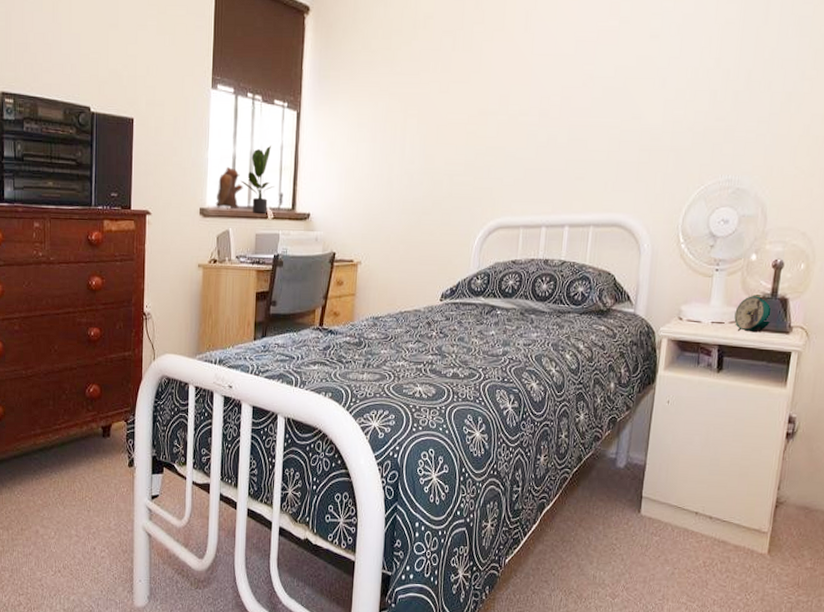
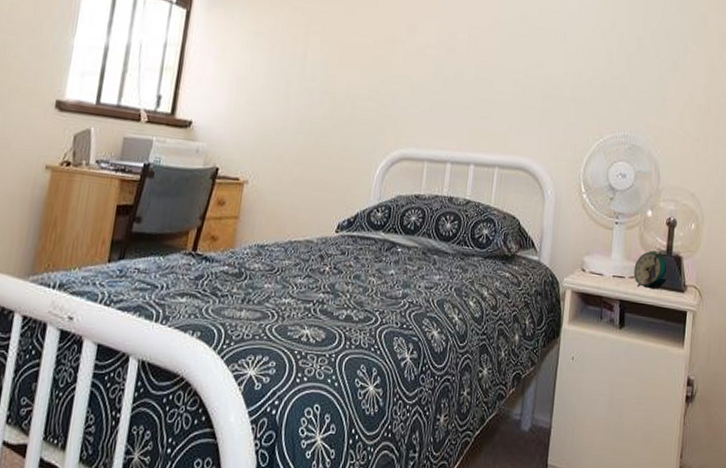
plush toy: present [215,166,243,209] -> none [76,57,114,106]
potted plant: present [241,145,274,215] -> none [112,41,153,117]

